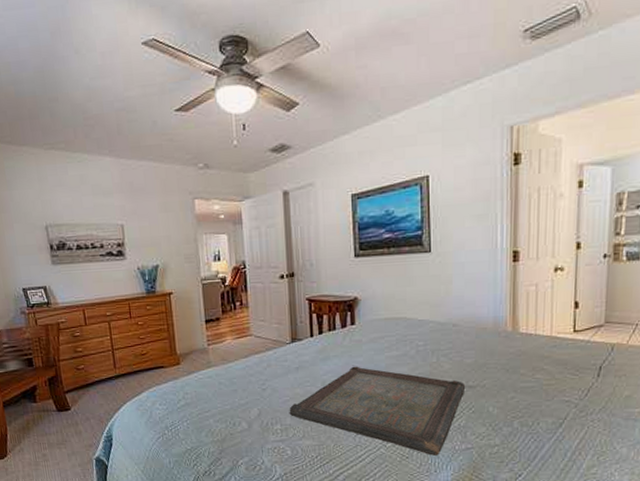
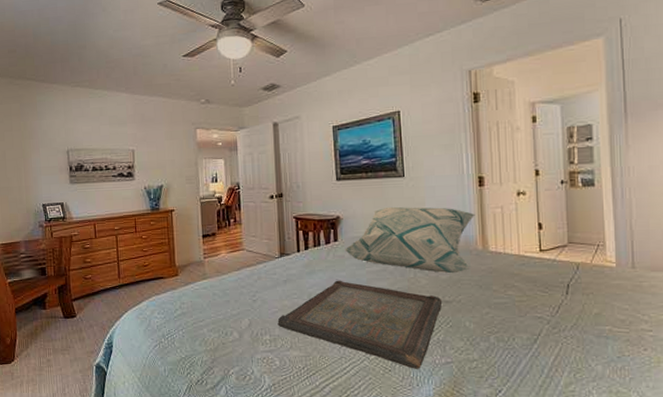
decorative pillow: none [362,285,507,357] -> present [345,206,475,274]

